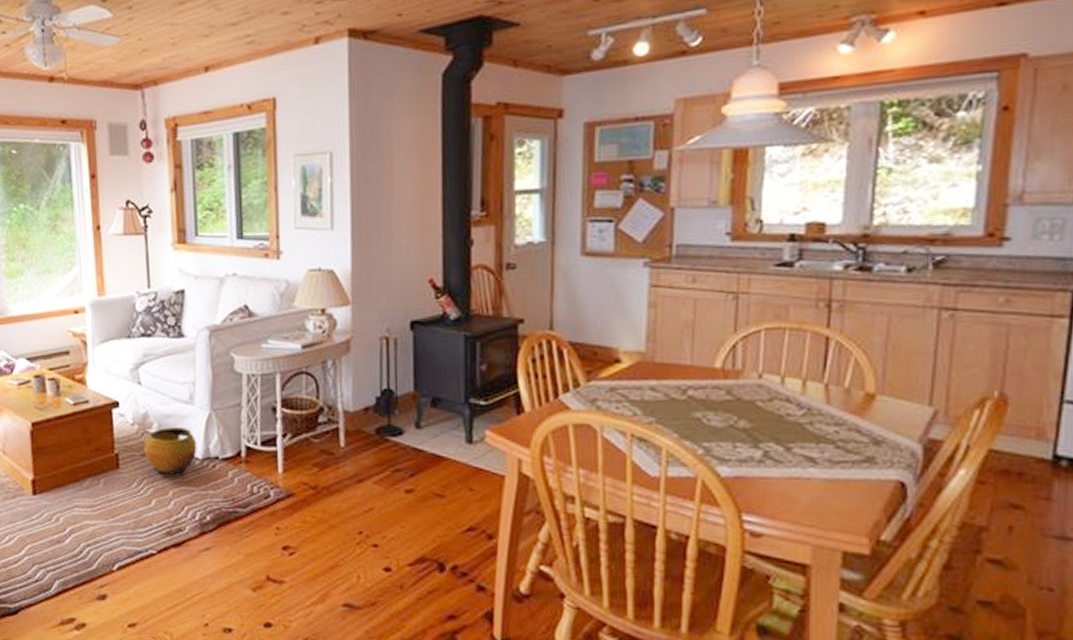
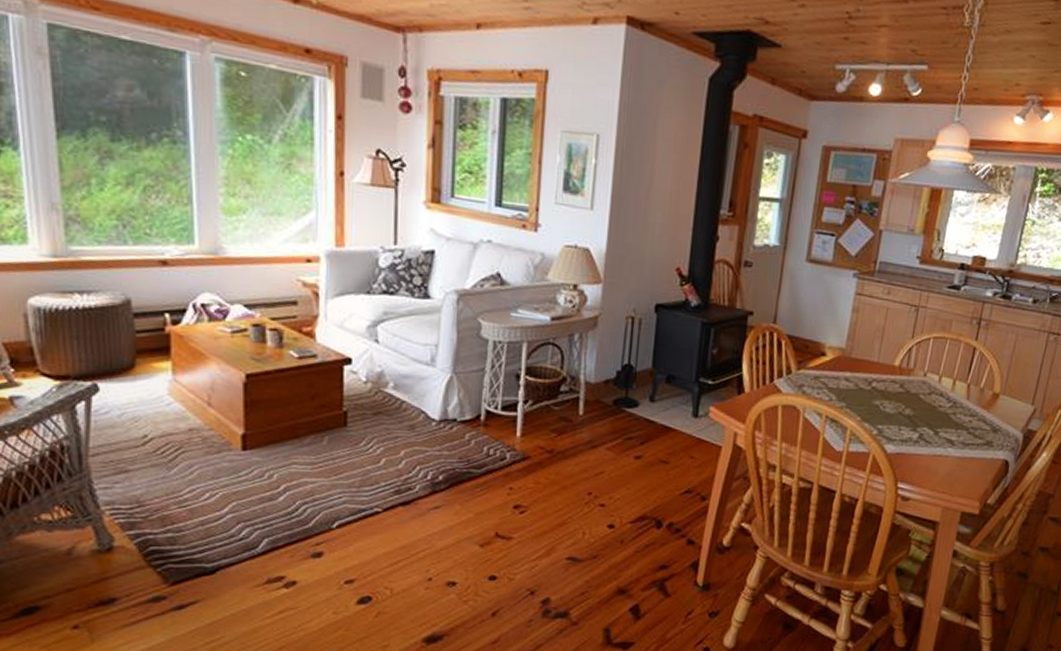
clay pot: present [144,427,197,475] -> none [376,387,435,435]

